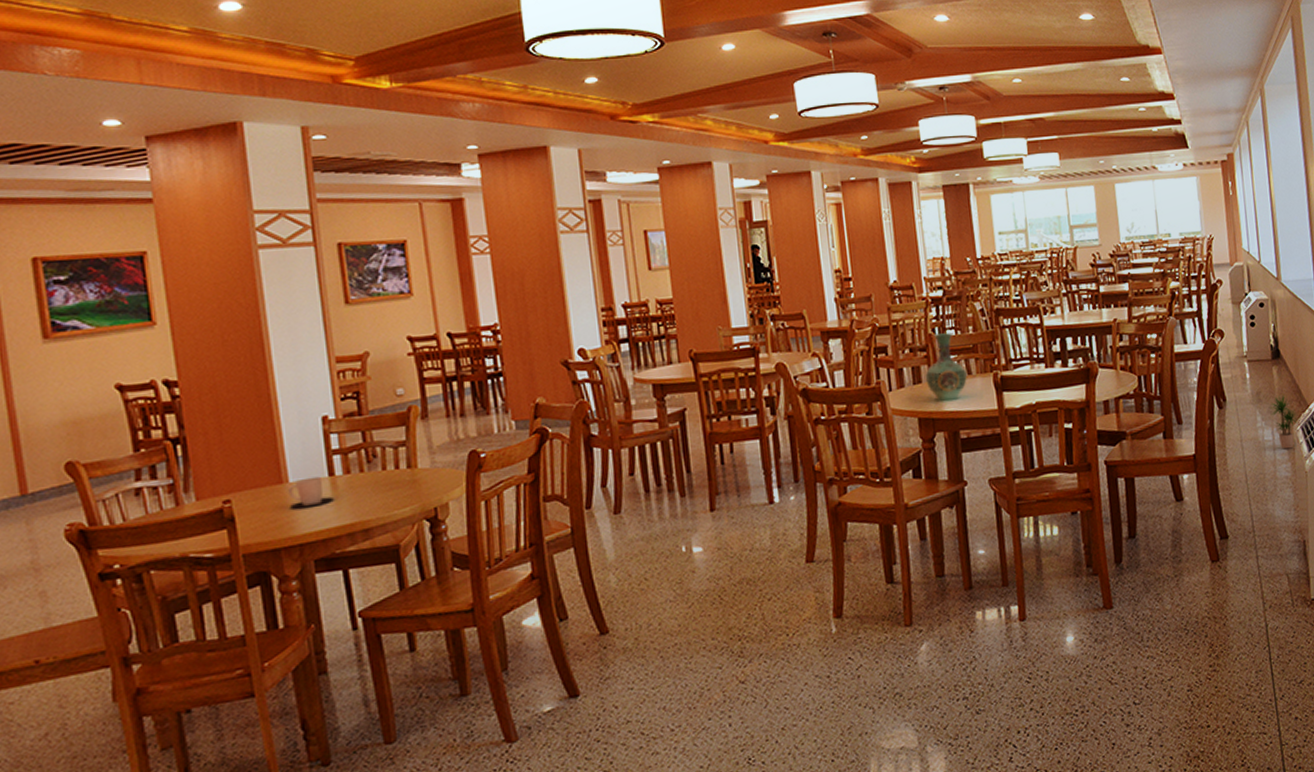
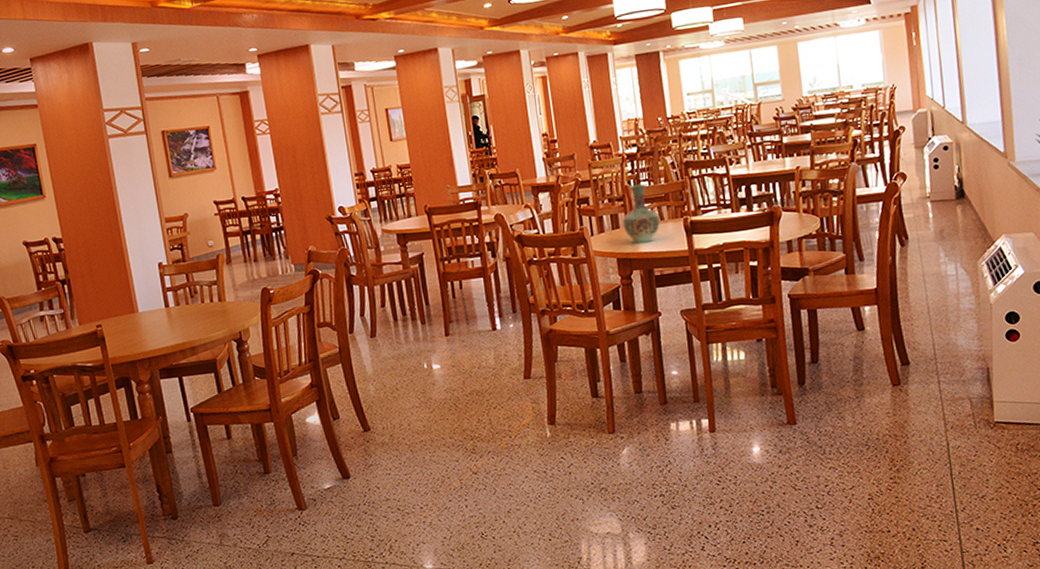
cup: present [287,476,334,509] -> none [138,307,170,332]
potted plant: present [1268,394,1301,449] -> none [952,232,986,283]

